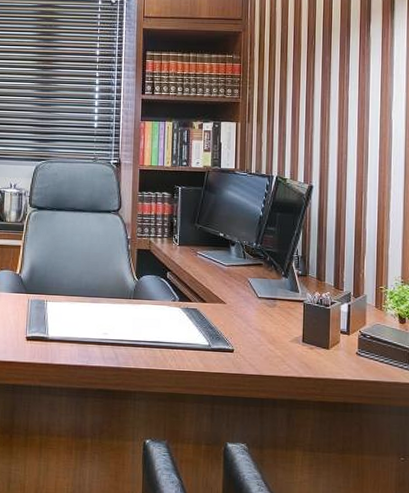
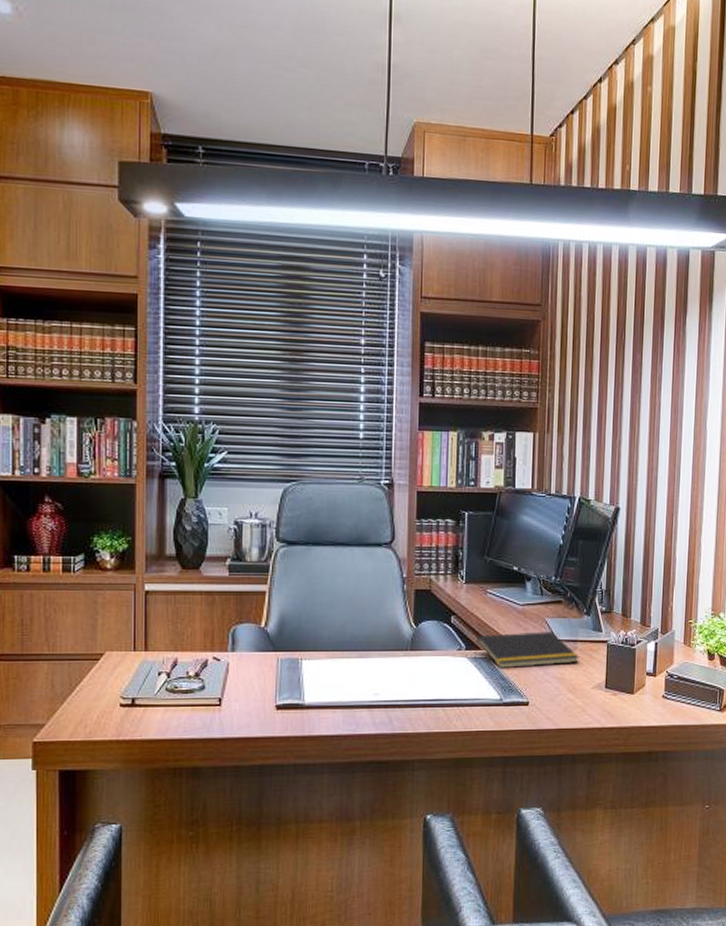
notepad: none [187,289,279,320] -> present [475,631,580,669]

